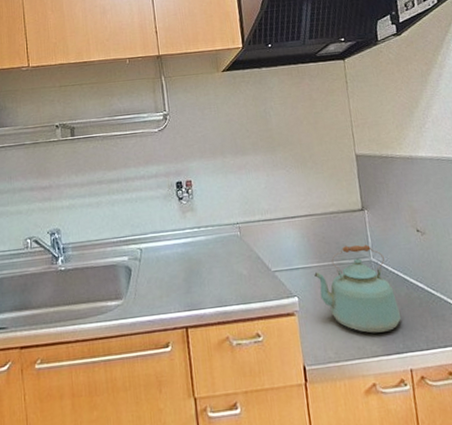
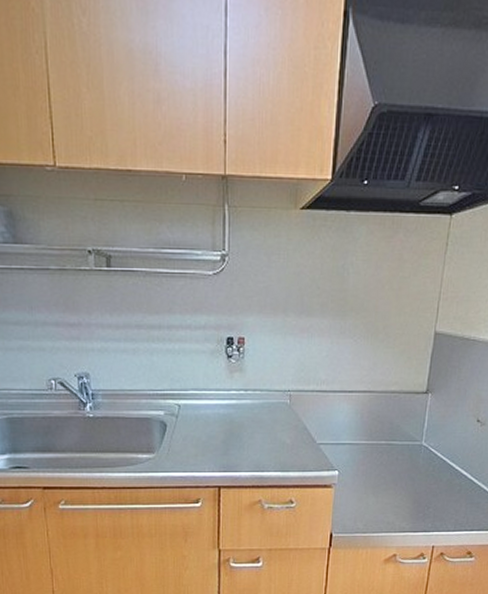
kettle: present [314,244,402,333] -> none [360,427,438,512]

